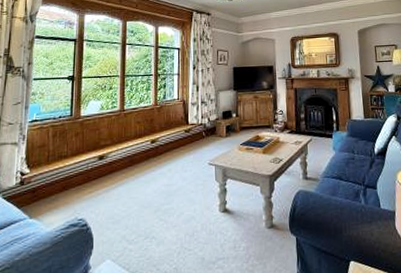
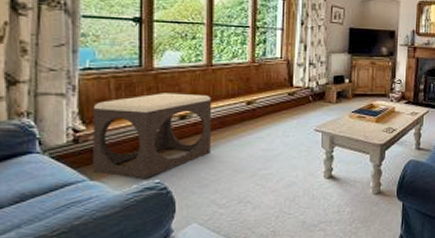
footstool: none [31,136,123,216] -> present [92,93,211,179]

